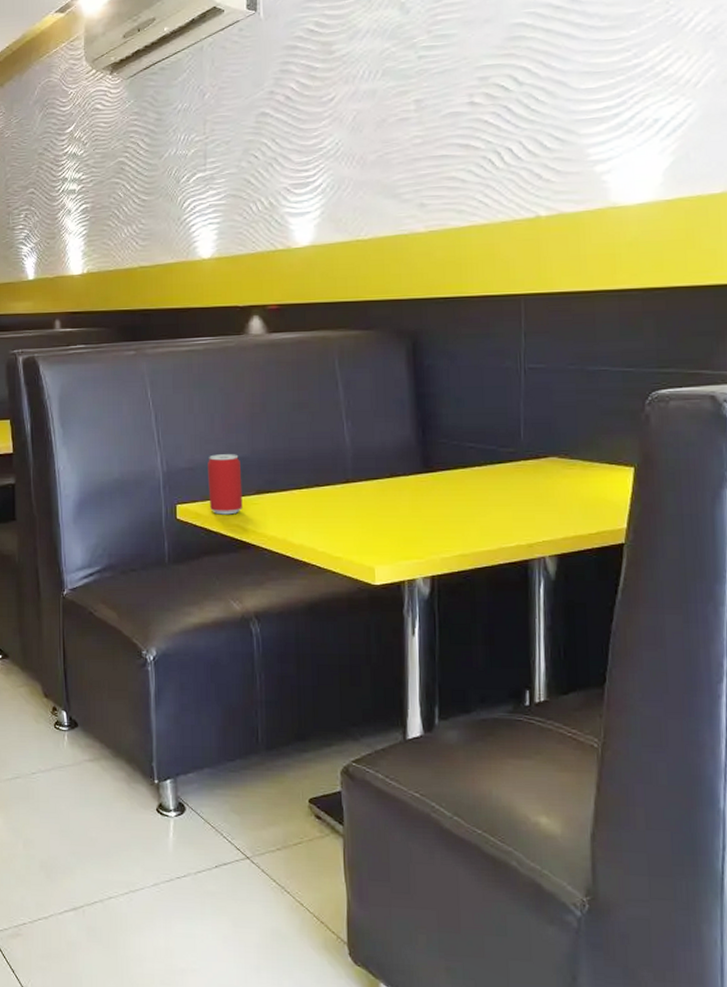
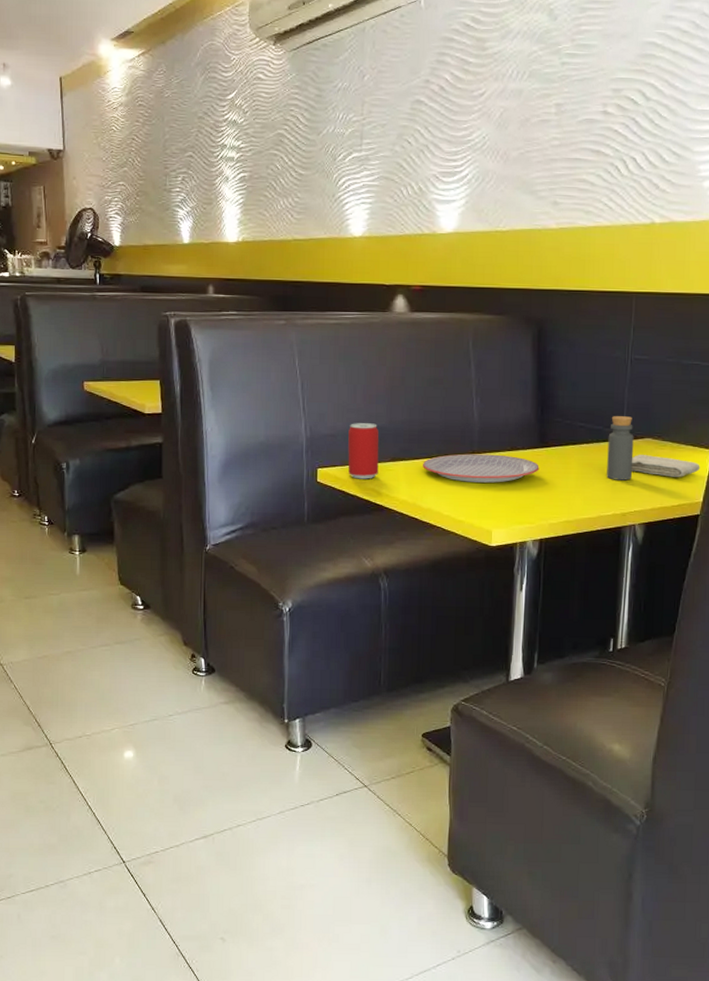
plate: none [291,482,425,514] -> present [423,453,539,483]
bottle: none [504,433,537,507] -> present [607,416,634,481]
washcloth: none [535,476,620,501] -> present [632,455,700,477]

